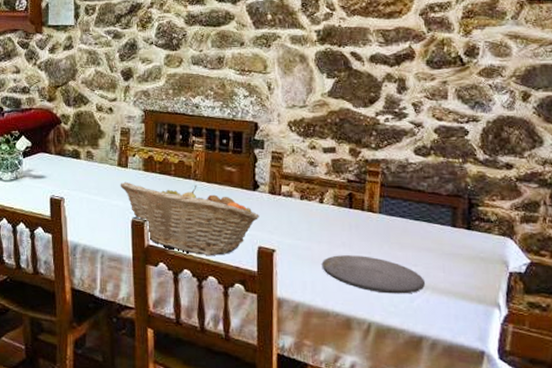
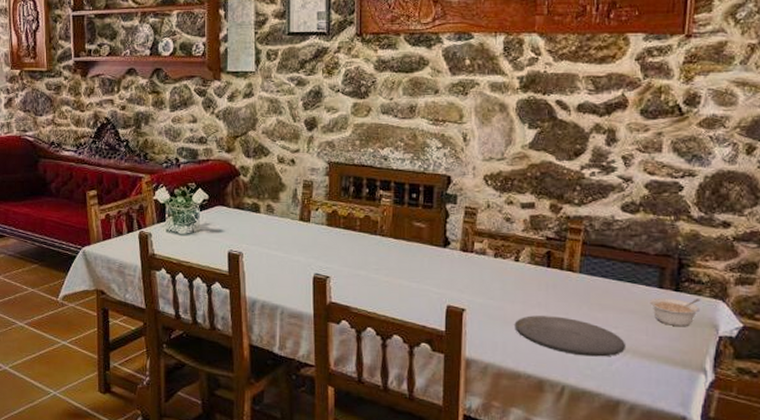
fruit basket: present [120,181,259,255] -> none [301,236,449,314]
legume: none [445,236,491,263] -> present [650,297,701,326]

